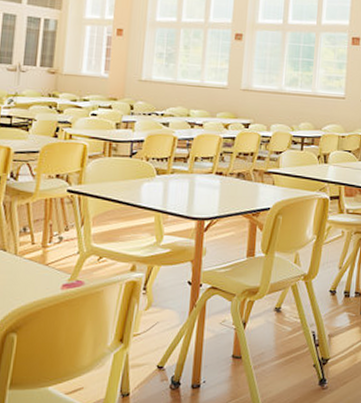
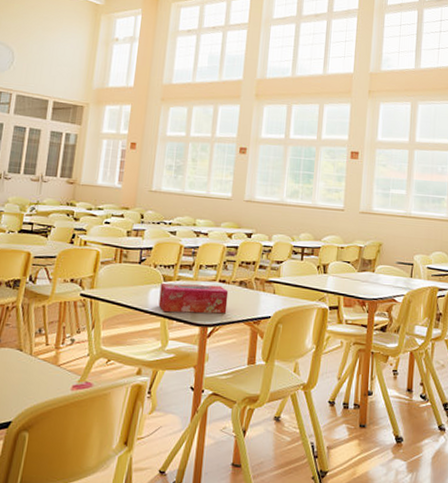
tissue box: none [152,176,226,207] -> present [158,283,229,314]

